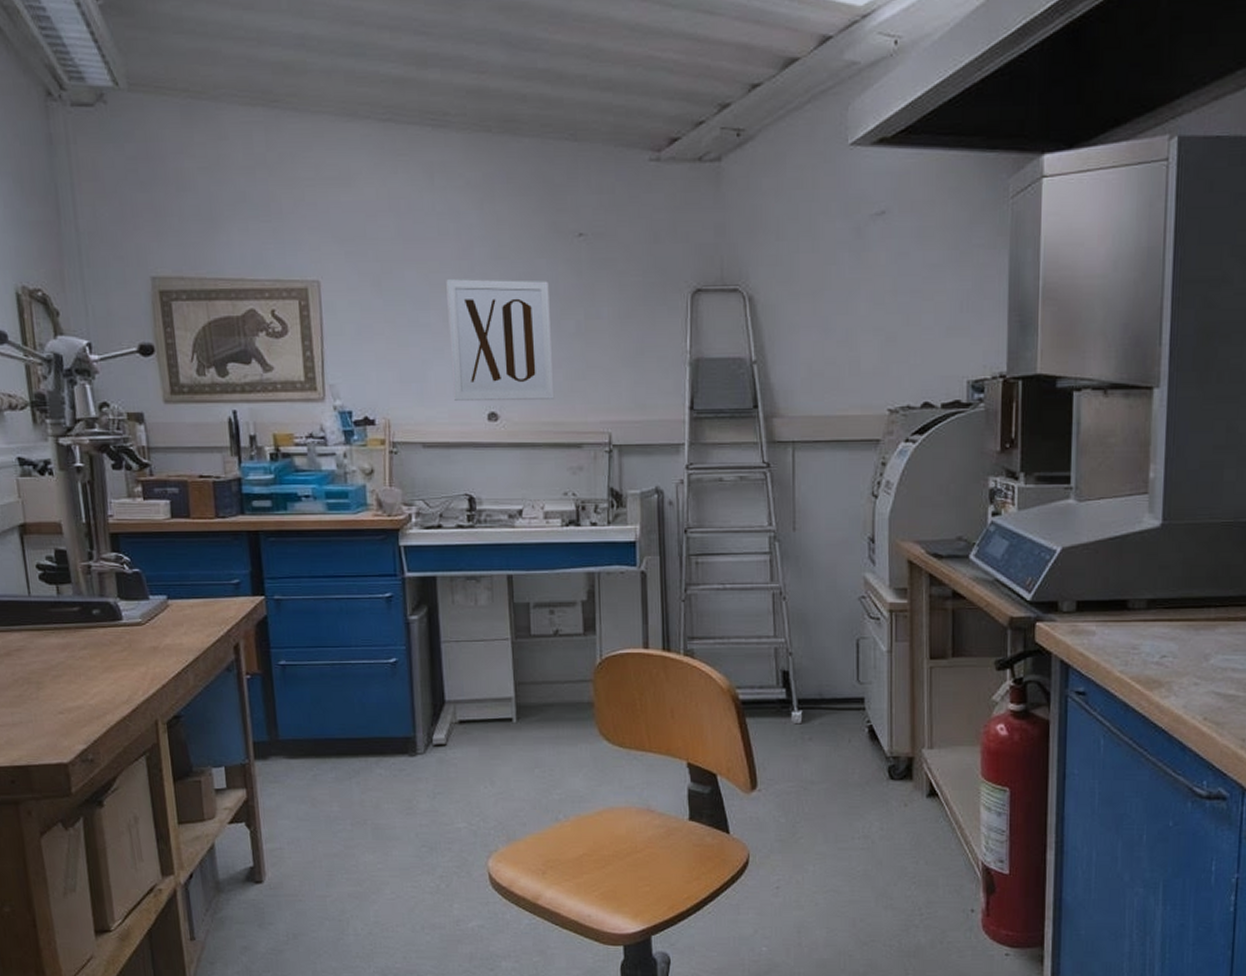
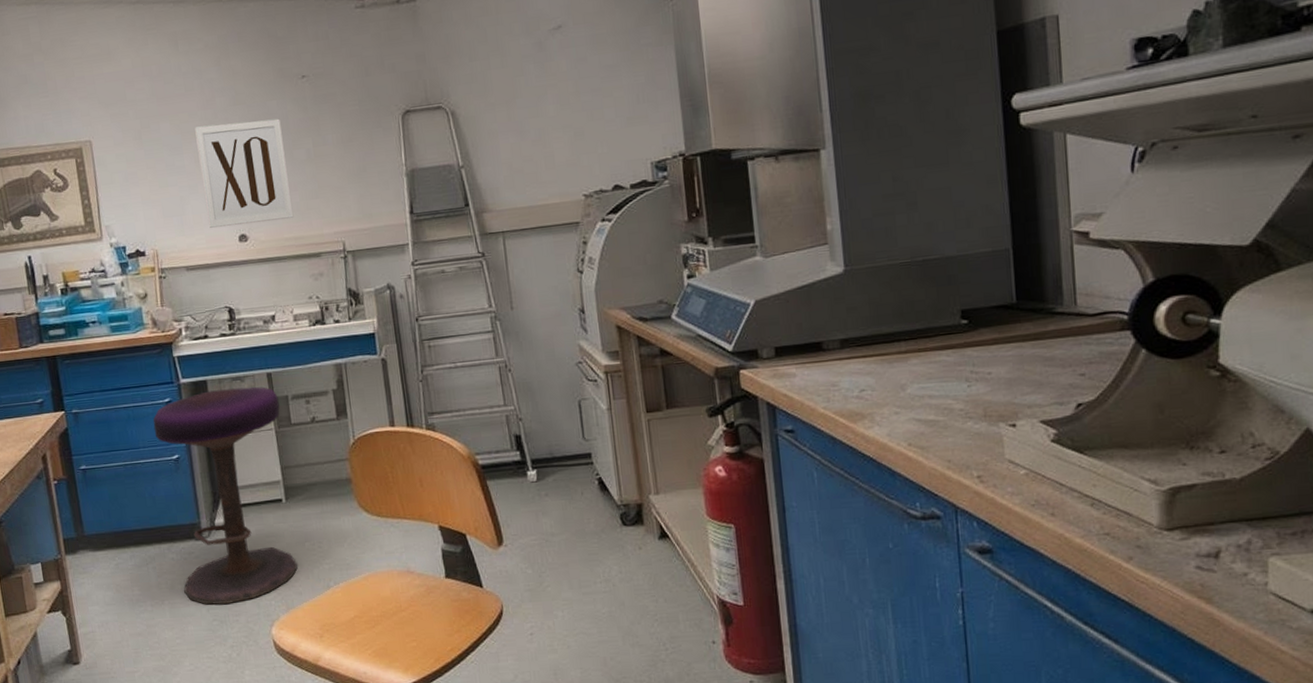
stool: none [369,589,525,830] -> present [152,386,298,605]

